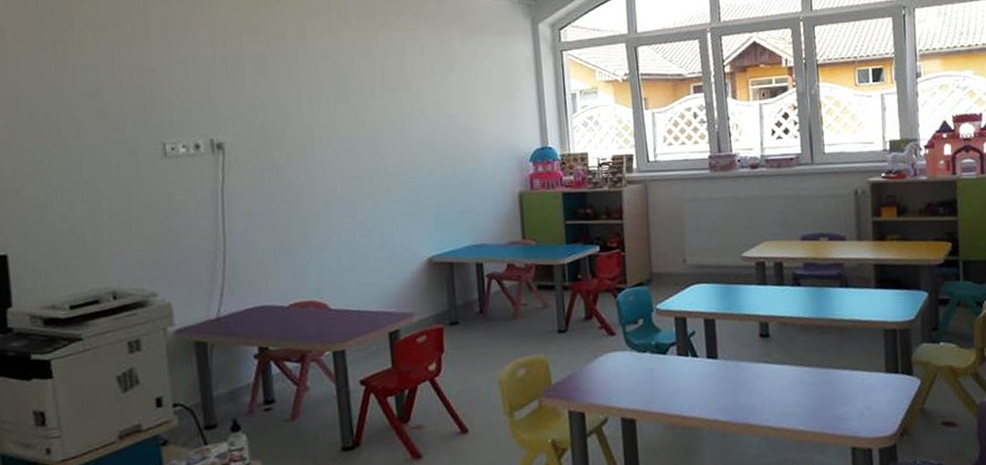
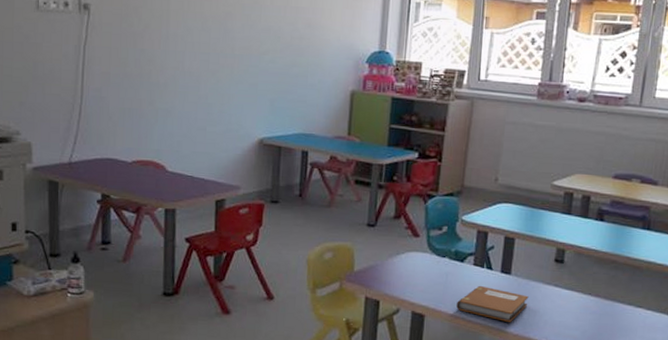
notebook: none [667,376,742,411] -> present [456,285,529,322]

